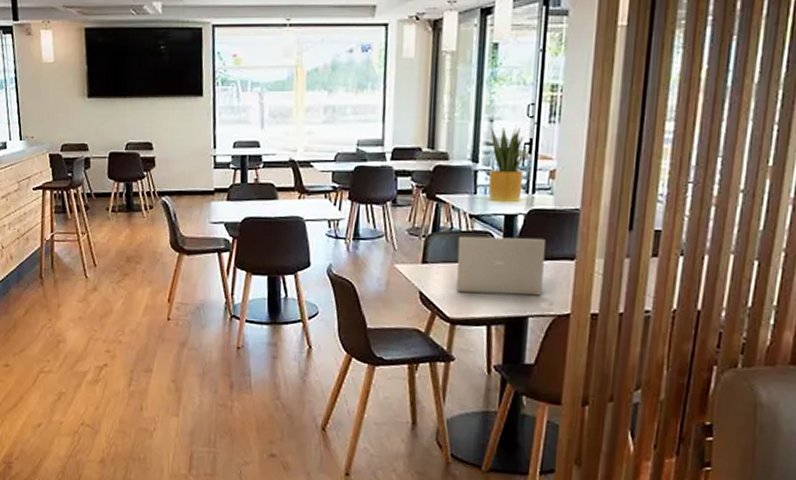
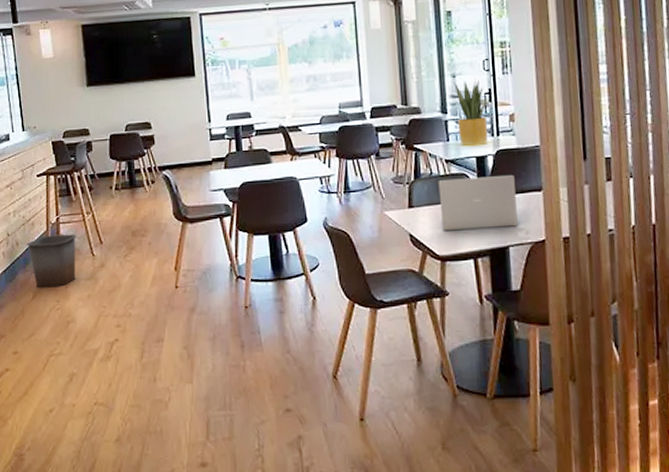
waste bin: none [21,252,71,306] -> present [27,234,77,288]

